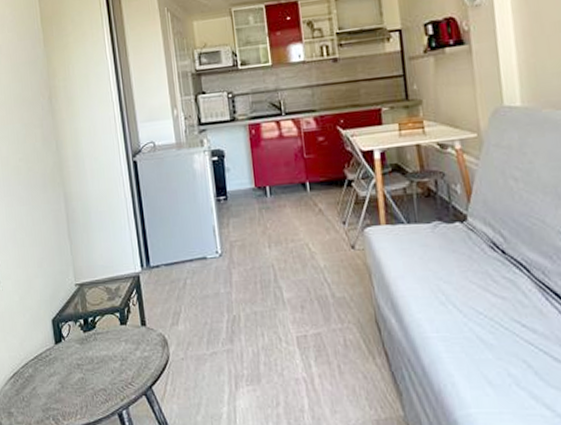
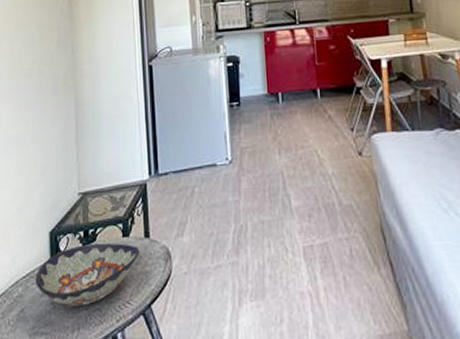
decorative bowl: none [43,331,138,386] -> present [36,243,140,306]

